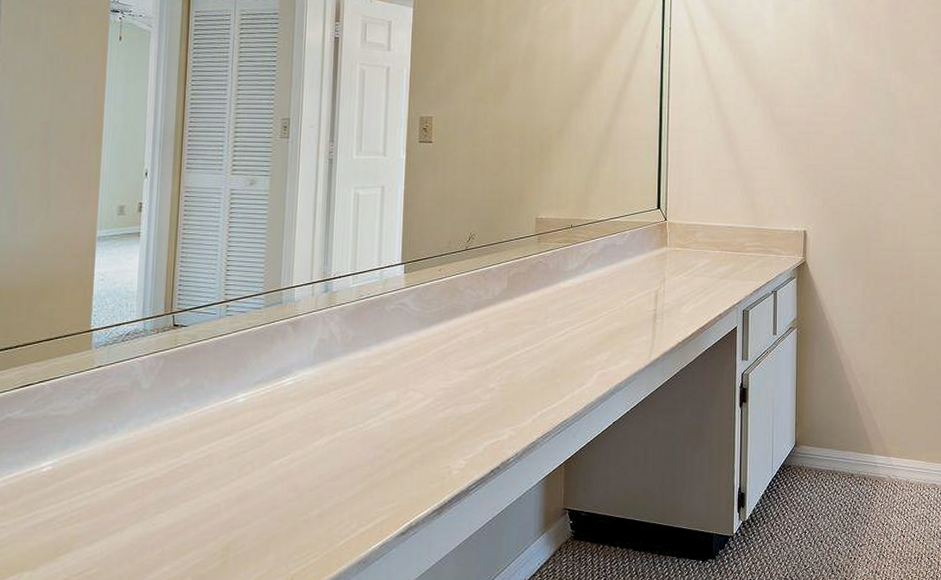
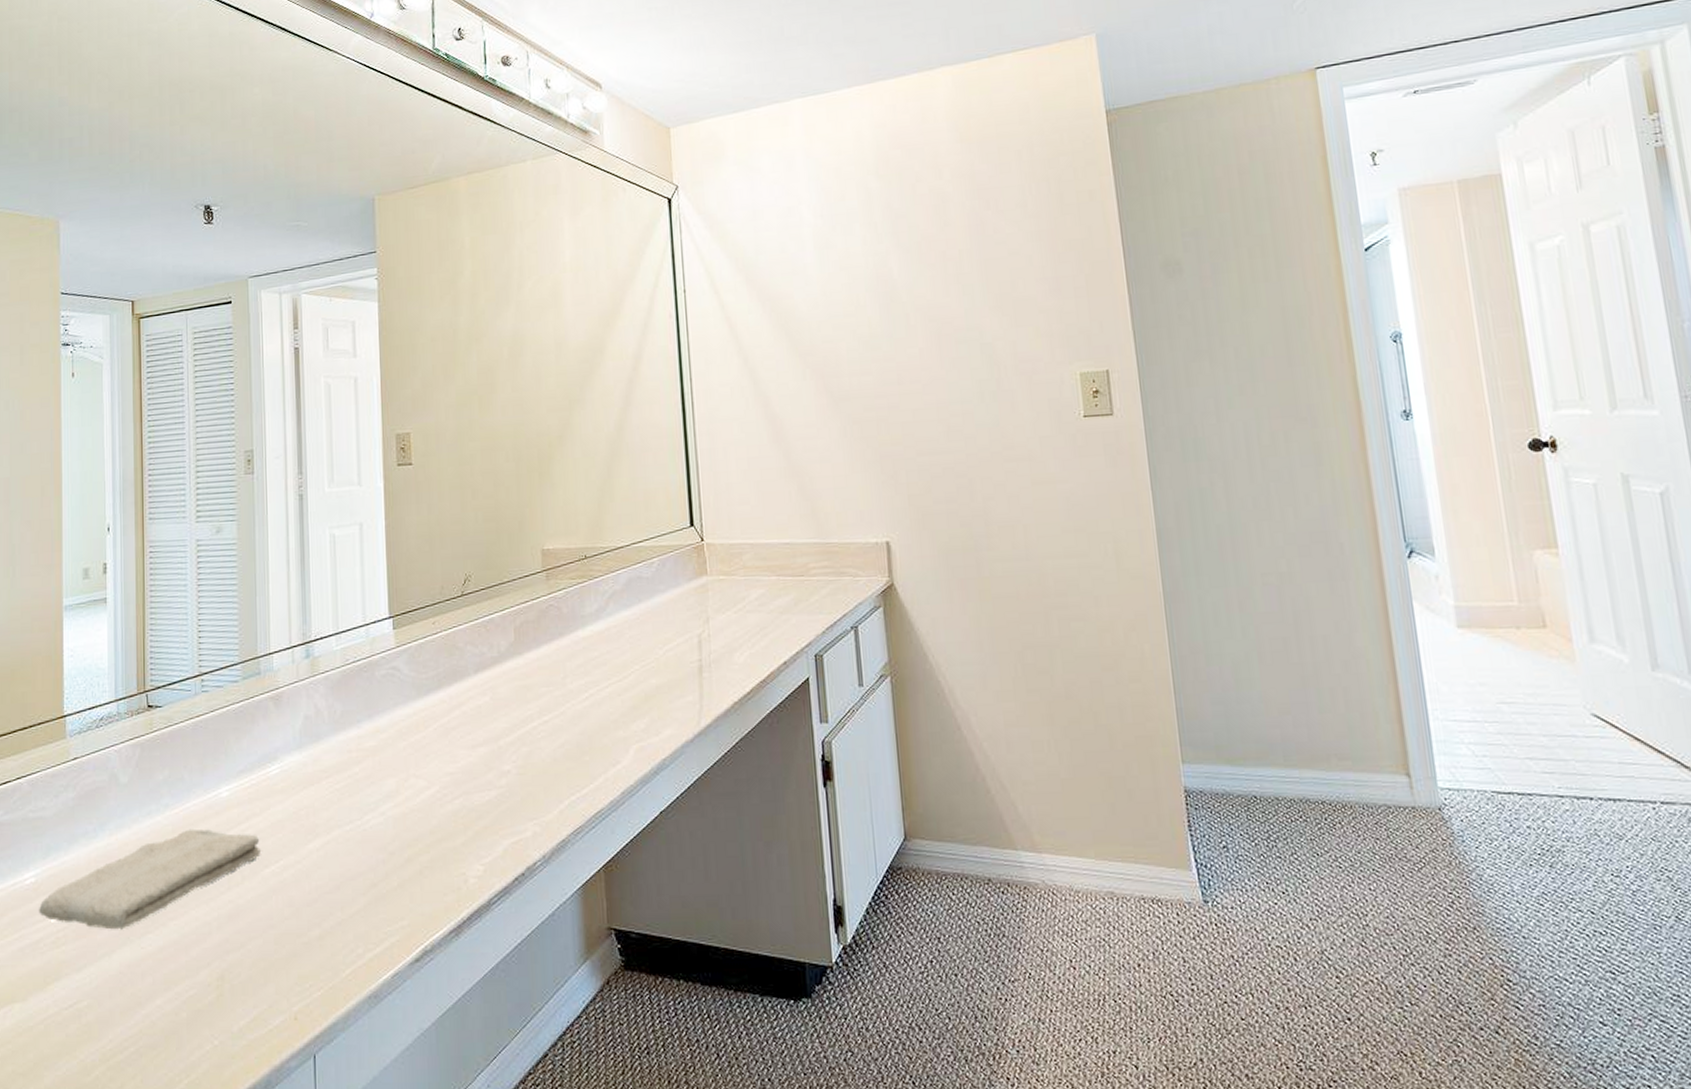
washcloth: none [54,427,271,510] -> present [39,828,260,930]

